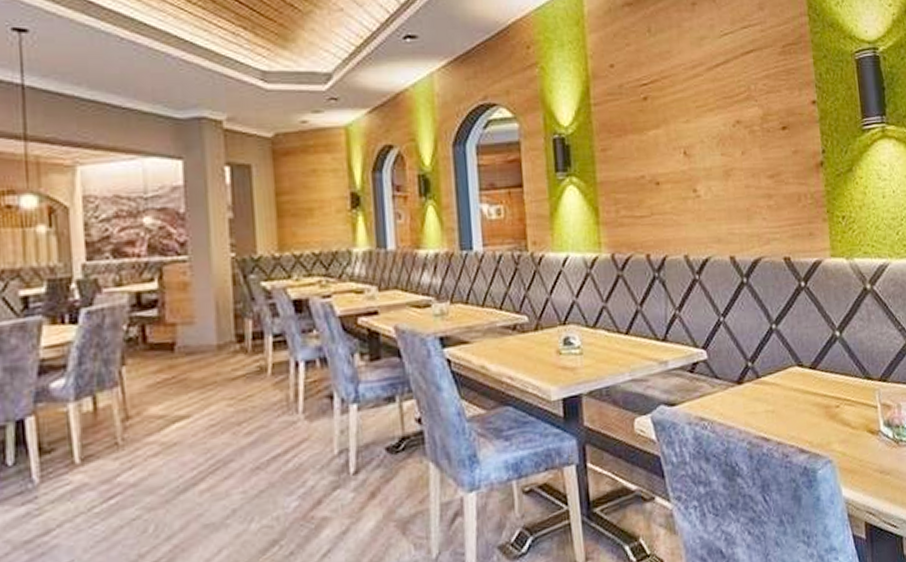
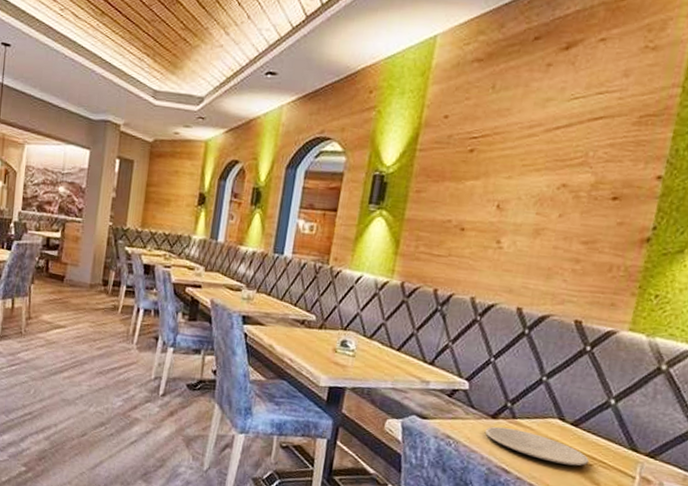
plate: none [735,388,835,416] -> present [484,426,589,466]

